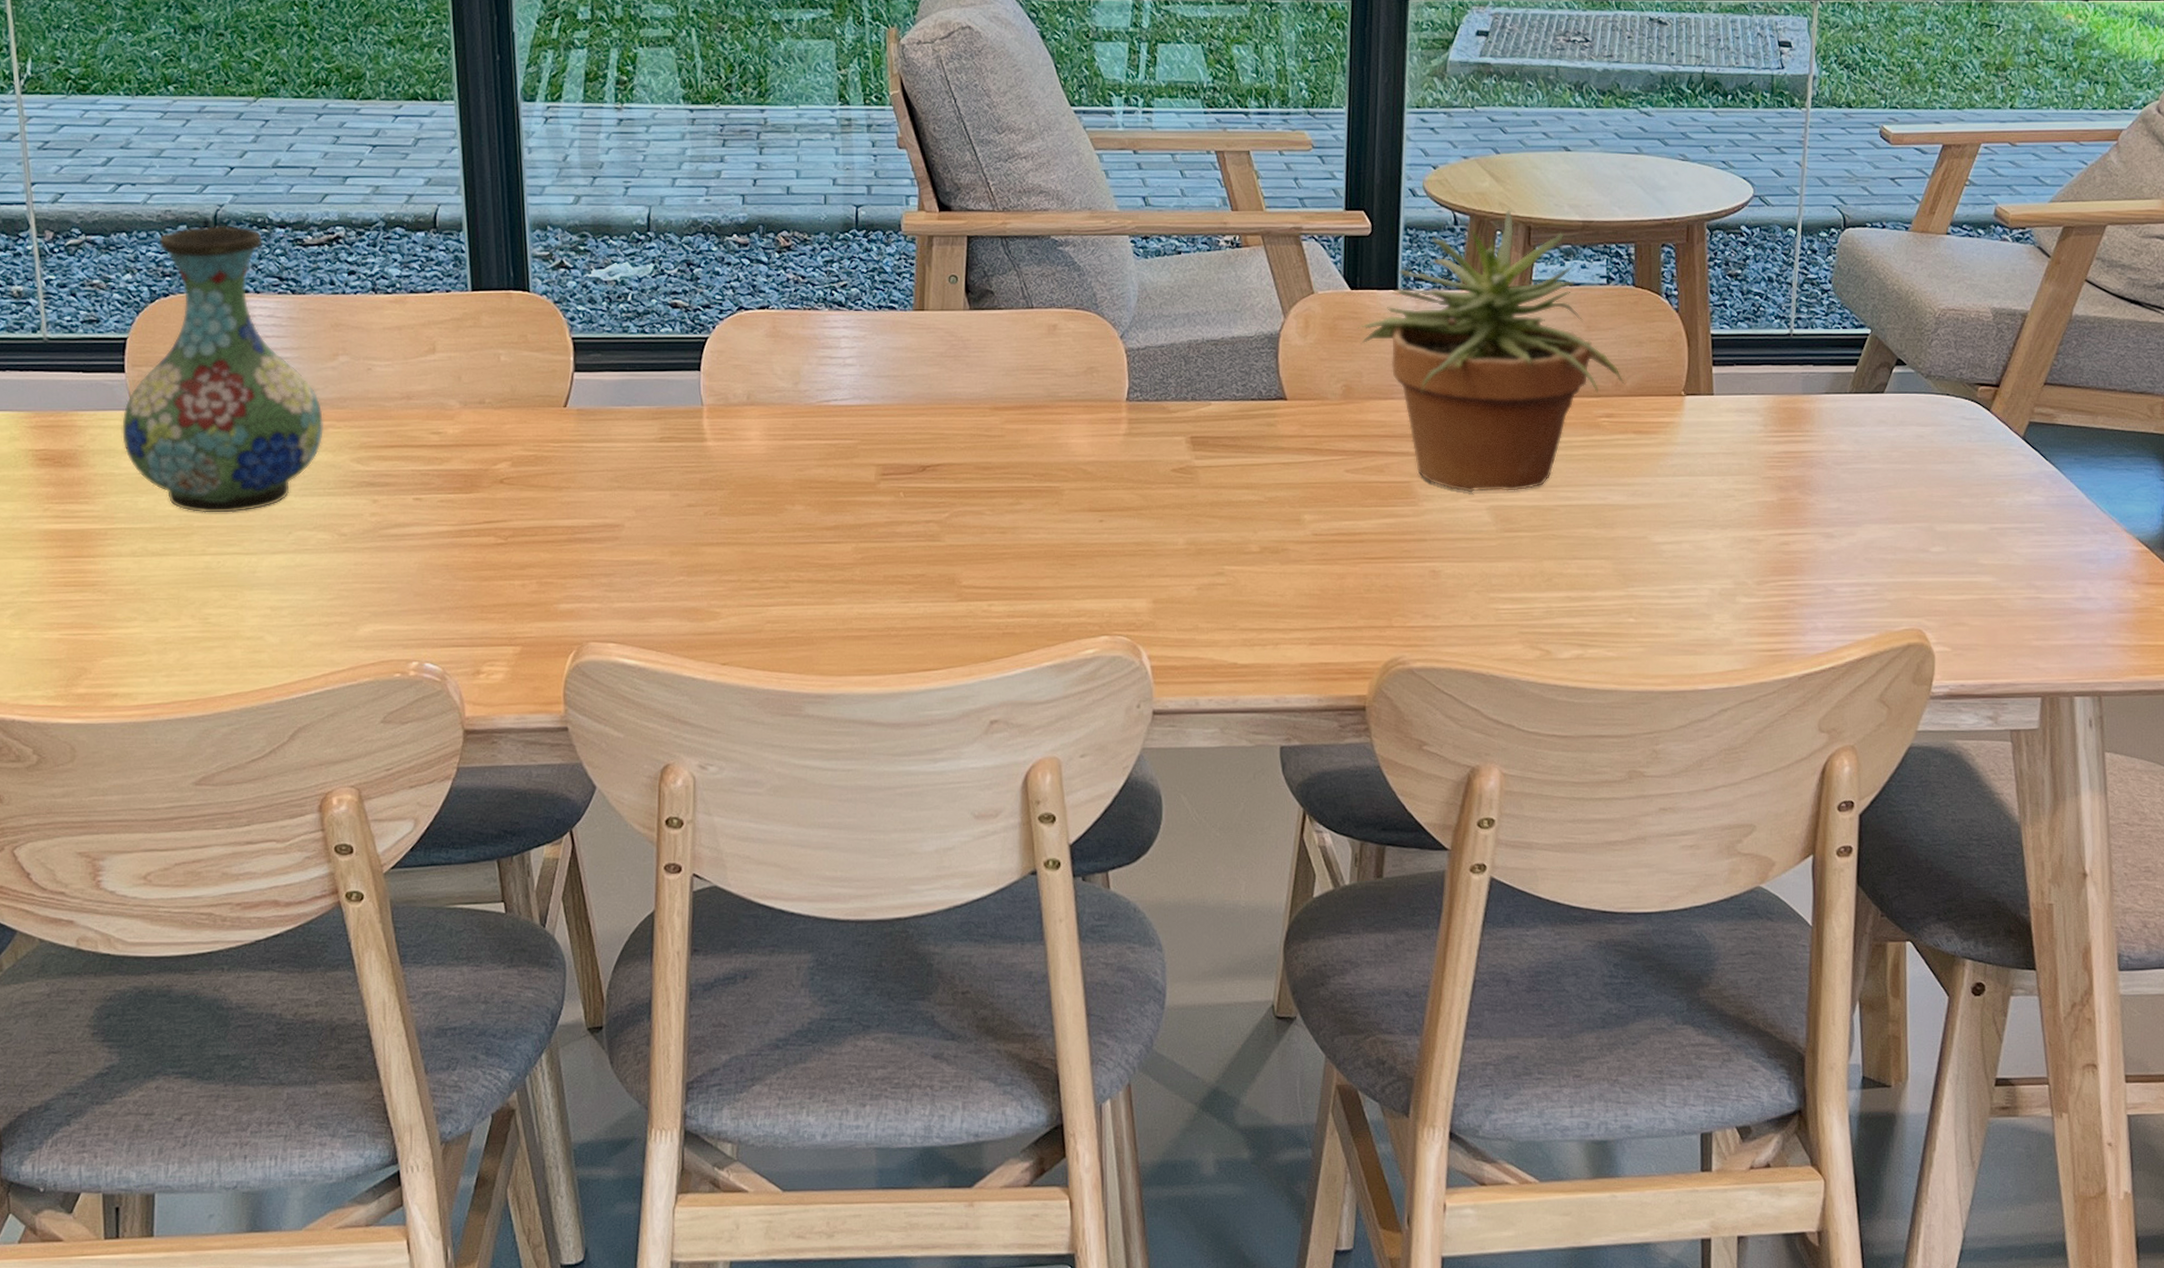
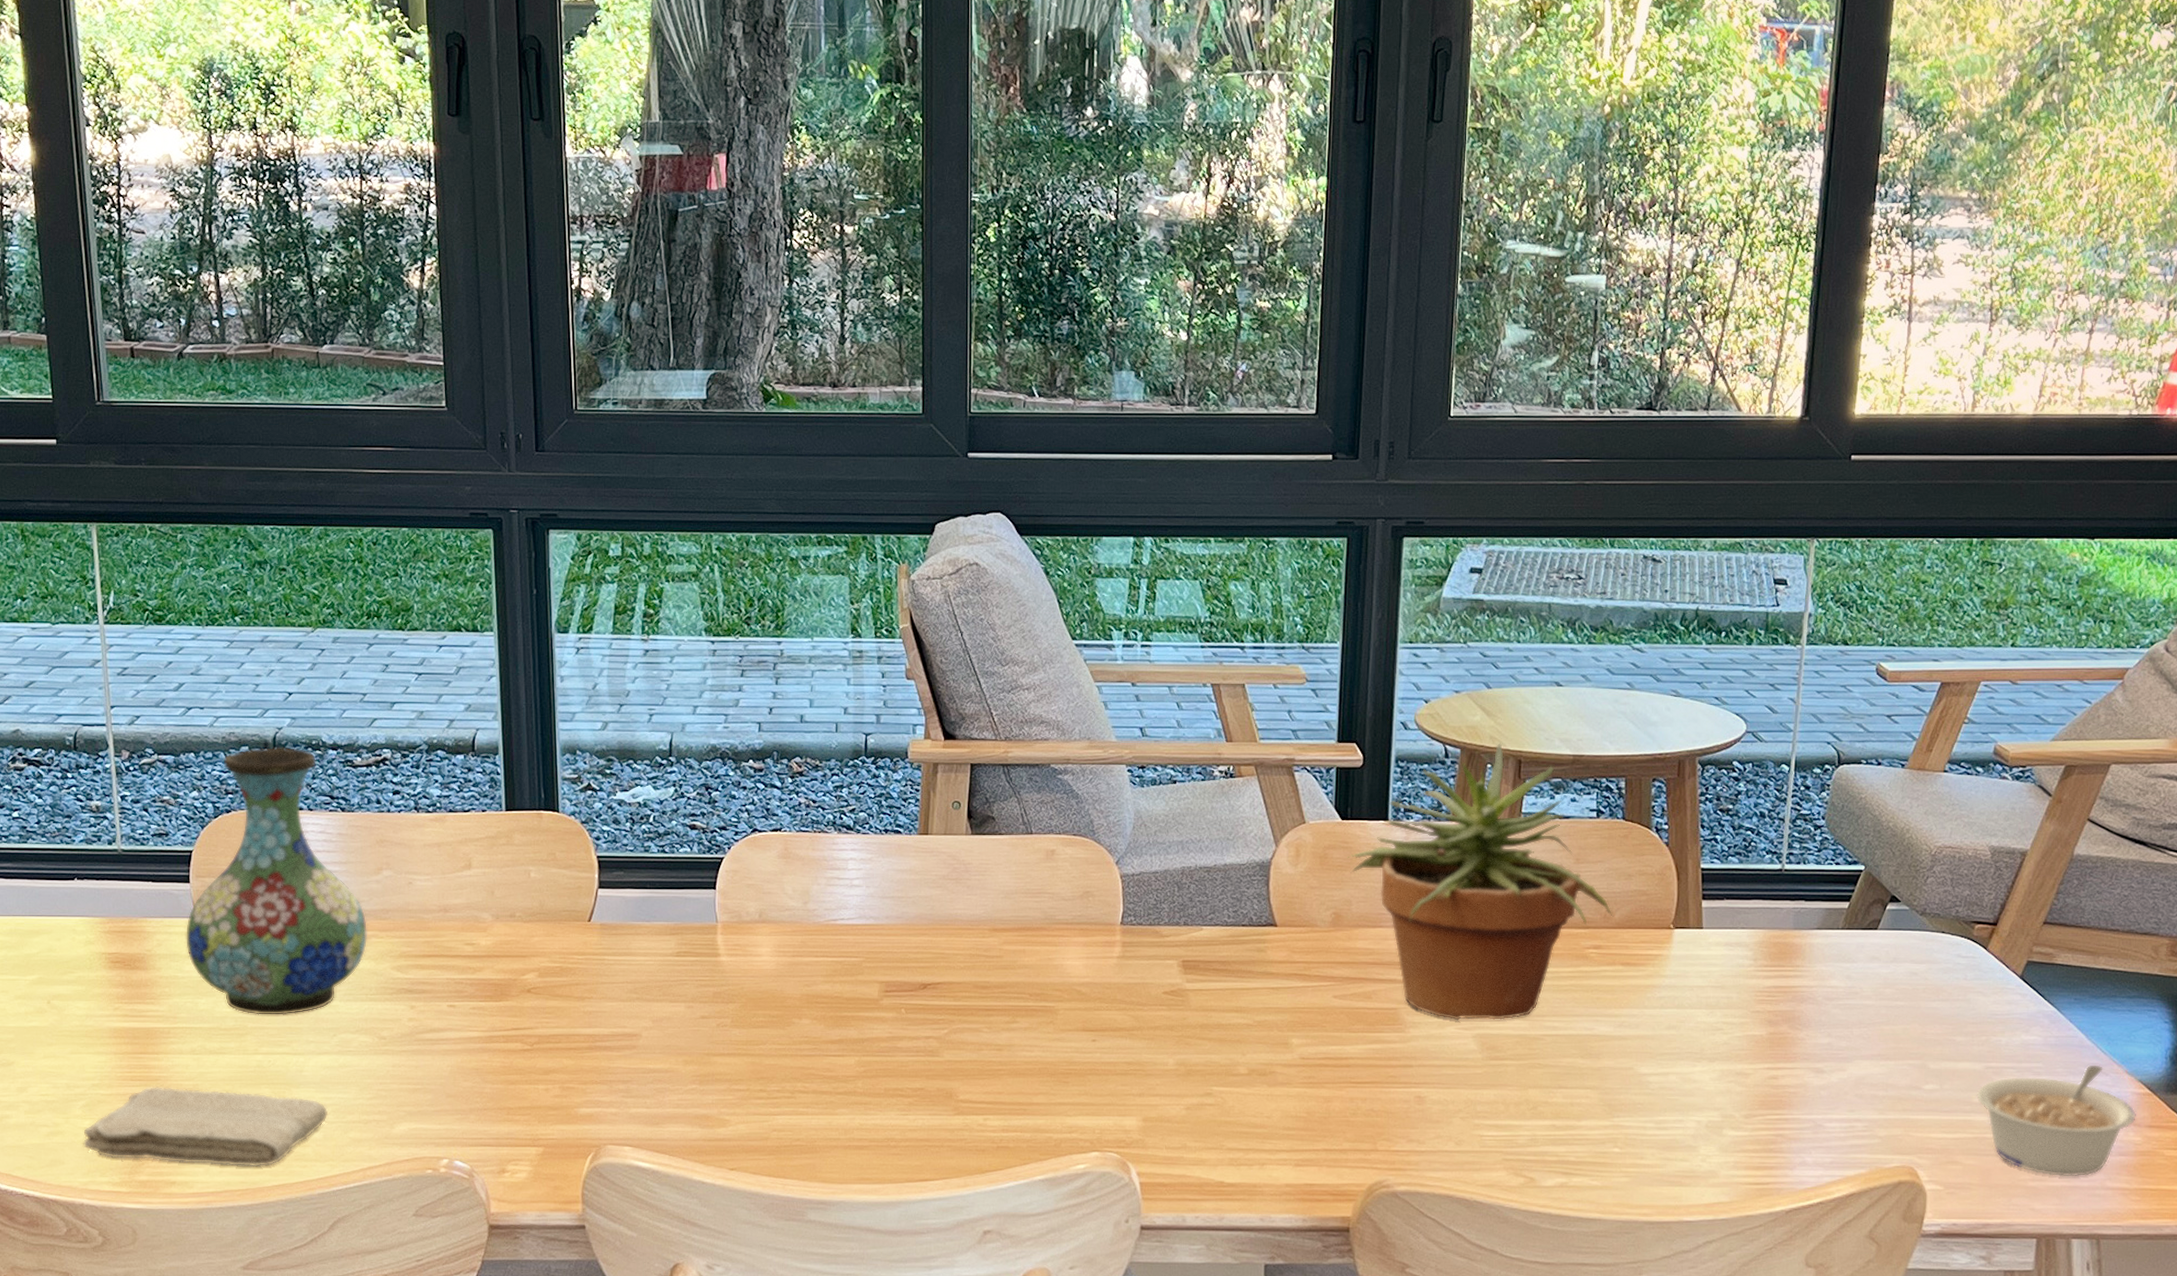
washcloth: none [13,592,285,676] -> present [83,1087,329,1167]
legume: none [1982,524,2135,636] -> present [1976,1066,2136,1177]

